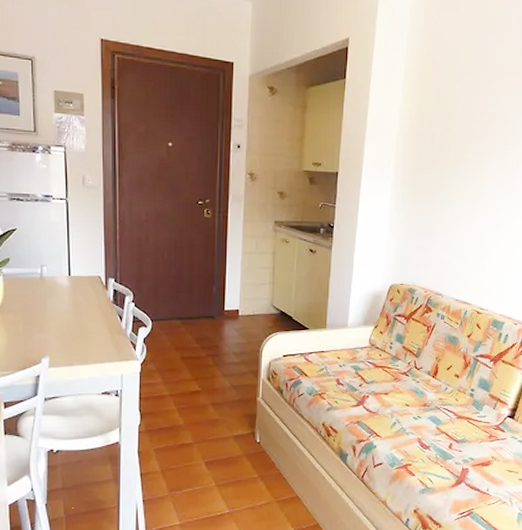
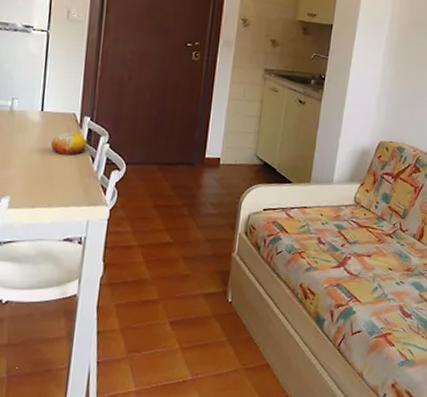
fruit: none [81,293,113,316] -> present [51,131,86,156]

